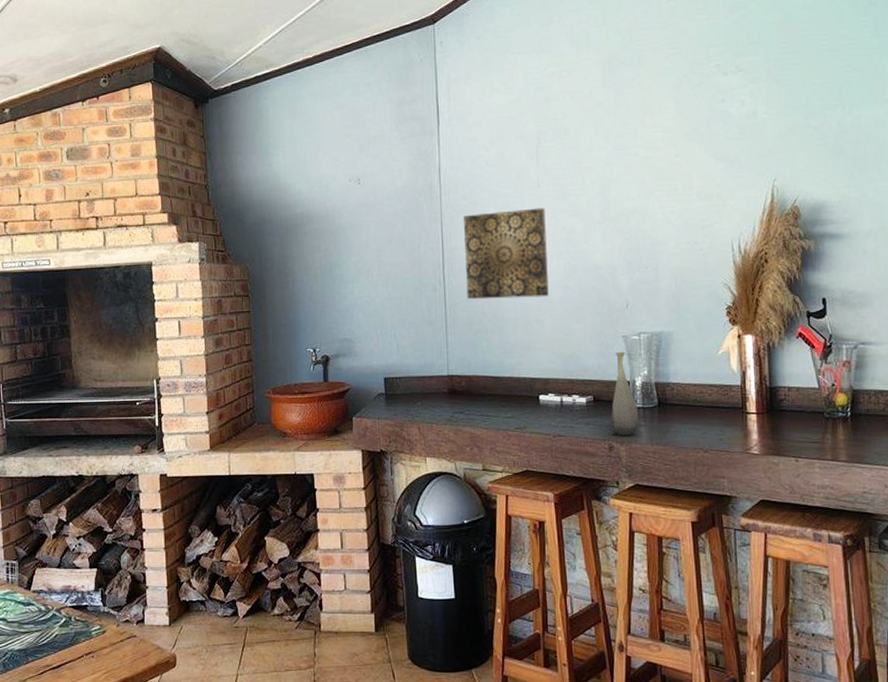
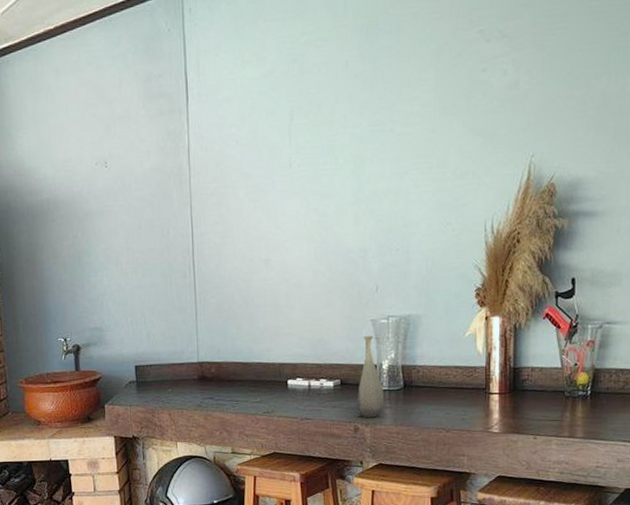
wall art: present [464,207,549,300] -> none [214,189,299,286]

